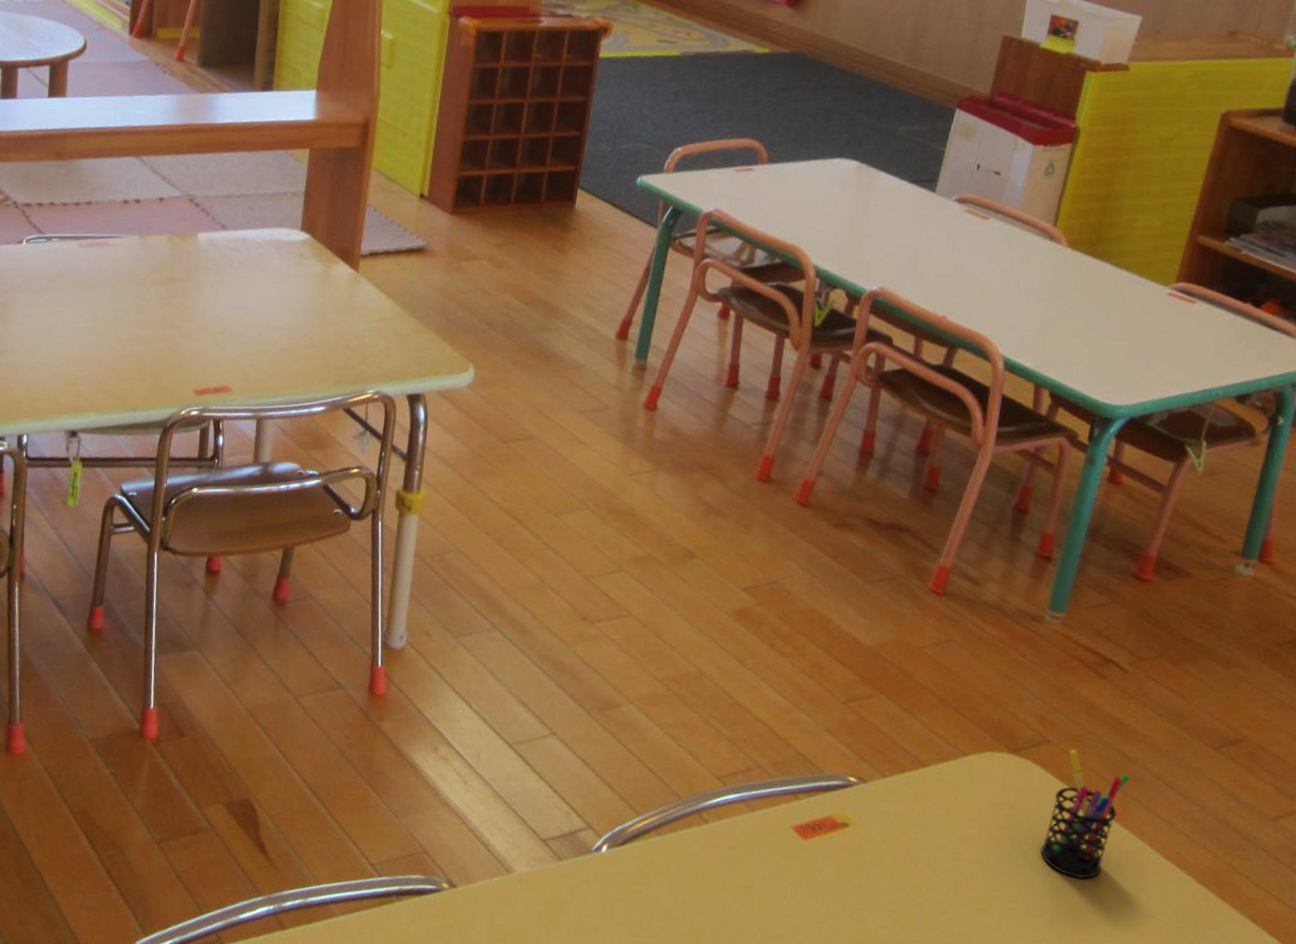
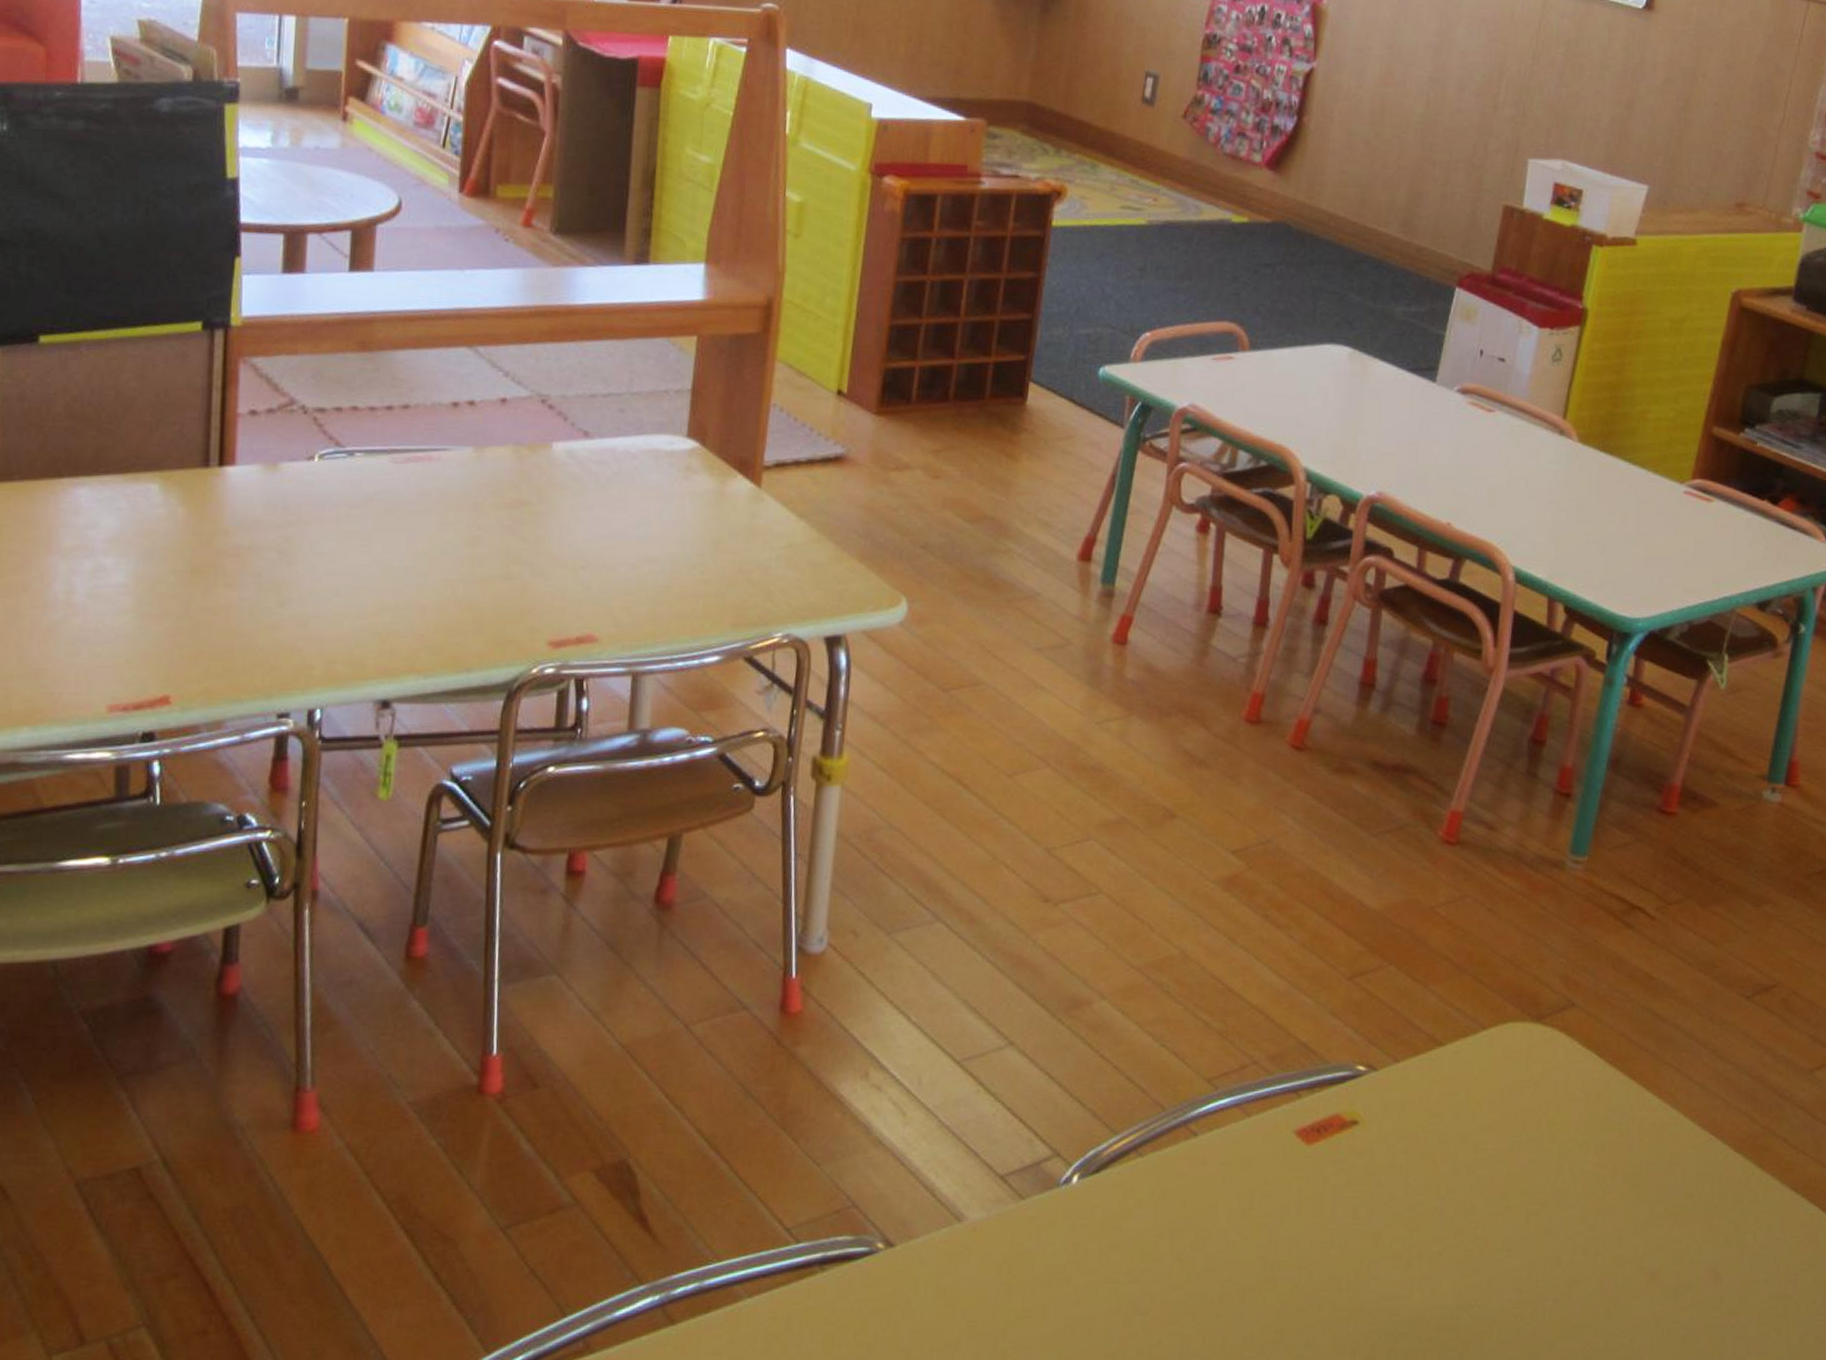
pen holder: present [1039,750,1131,879] -> none [1568,1012,1662,1159]

